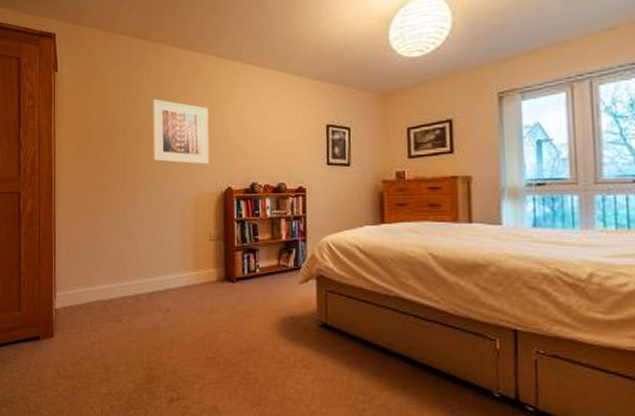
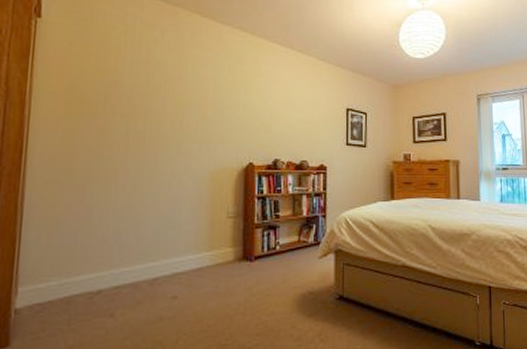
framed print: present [153,99,209,165] -> none [164,65,231,139]

